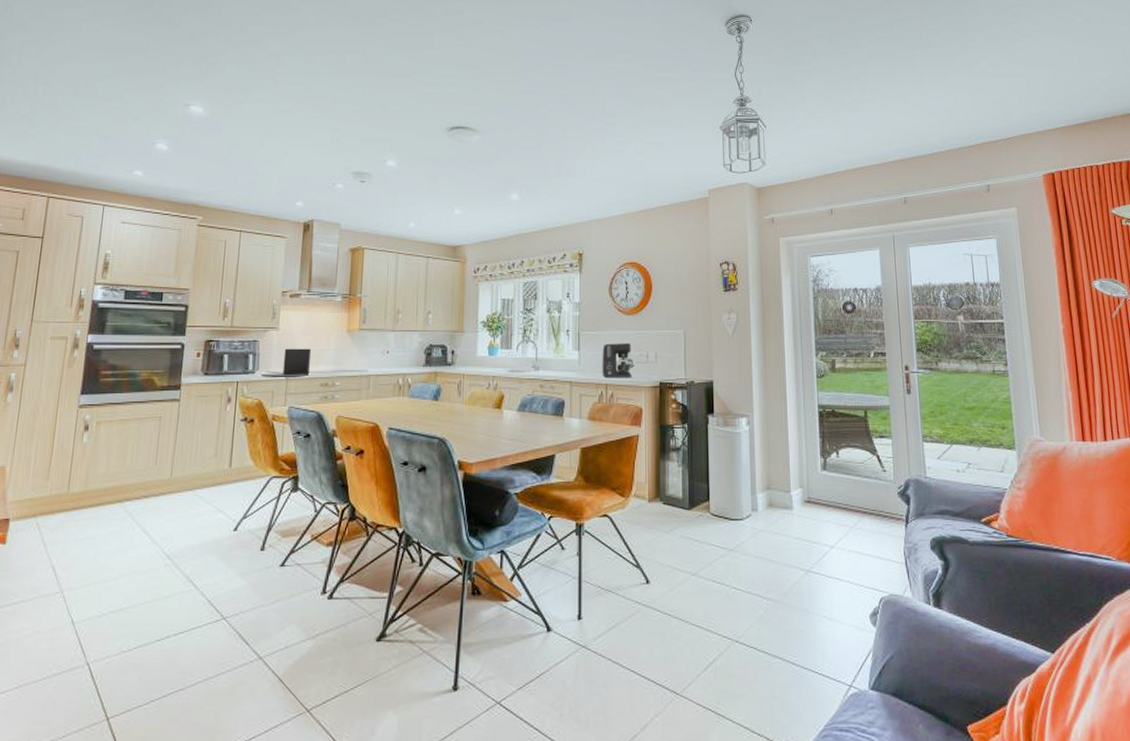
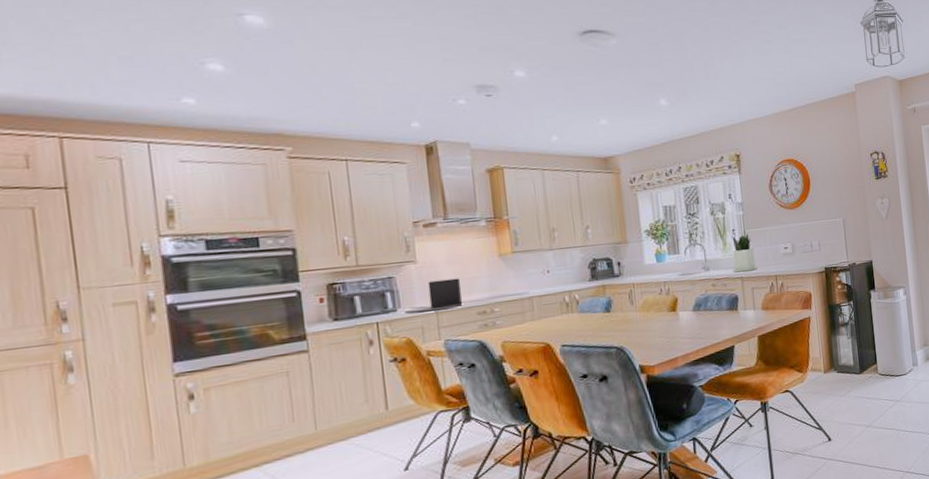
planter: none [562,336,588,376] -> present [732,233,758,273]
coffee maker: present [602,343,634,378] -> none [768,236,800,270]

